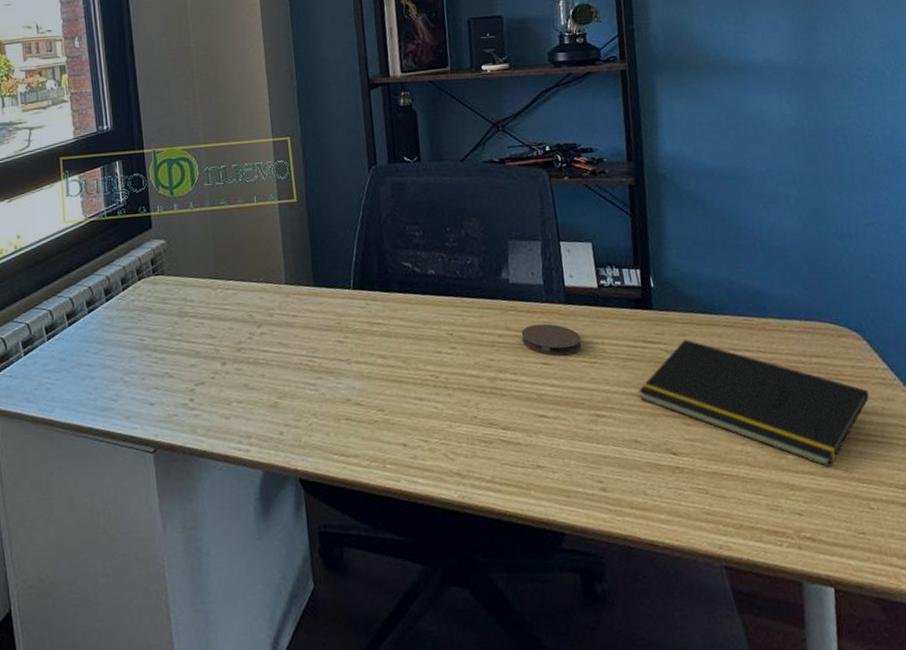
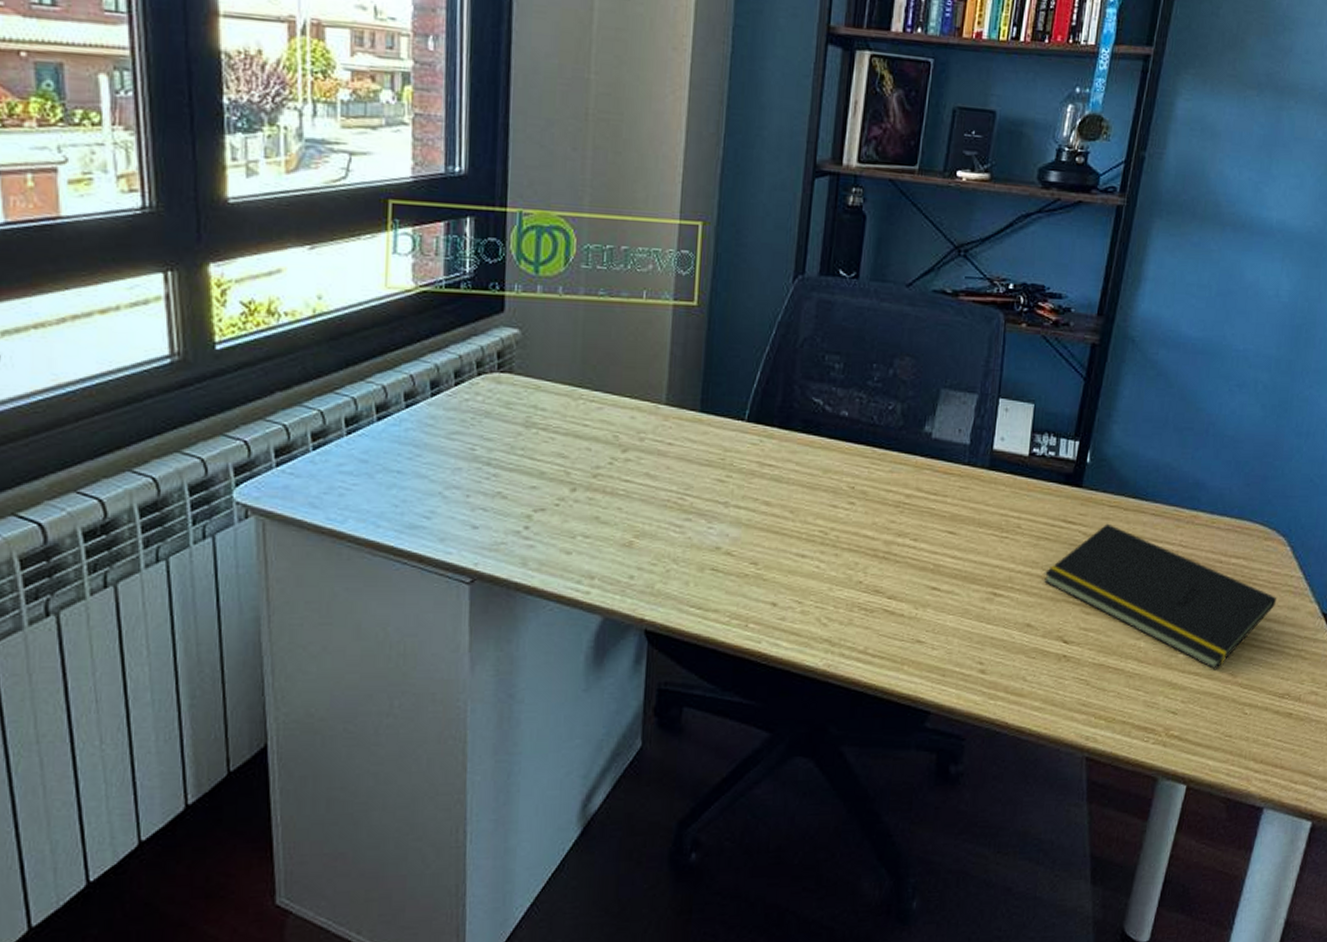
coaster: present [521,323,582,356] -> none [931,488,997,526]

